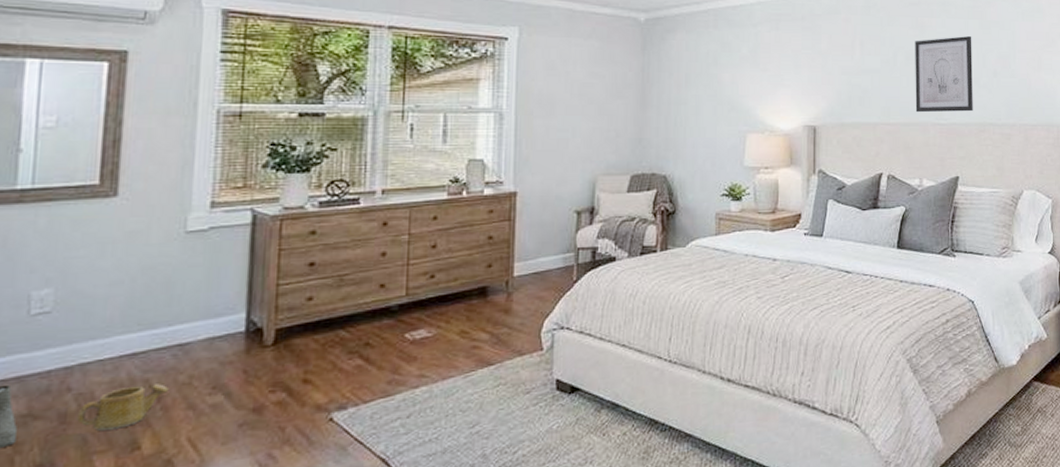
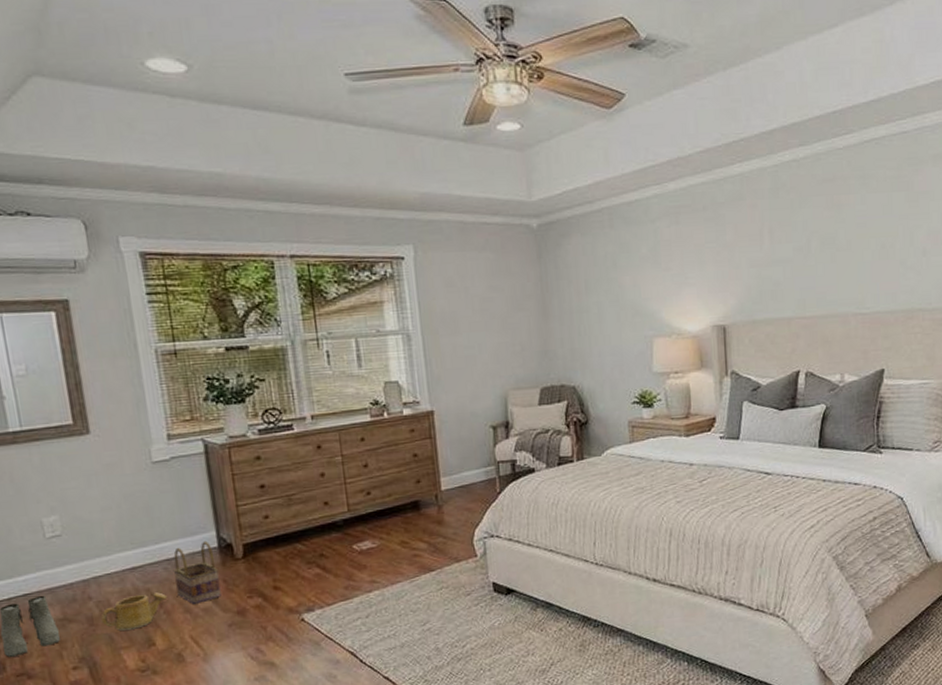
basket: none [183,323,241,399] -> present [173,540,221,604]
wall art: present [915,36,973,113] -> none [831,212,899,303]

